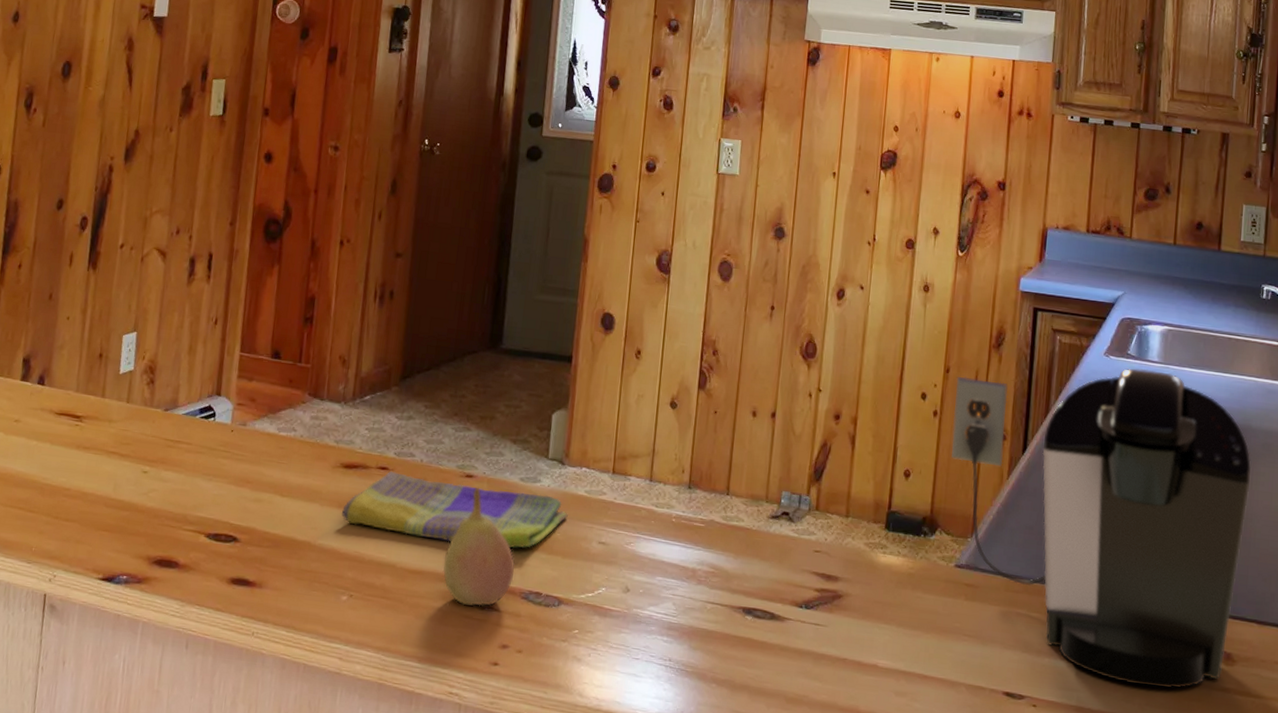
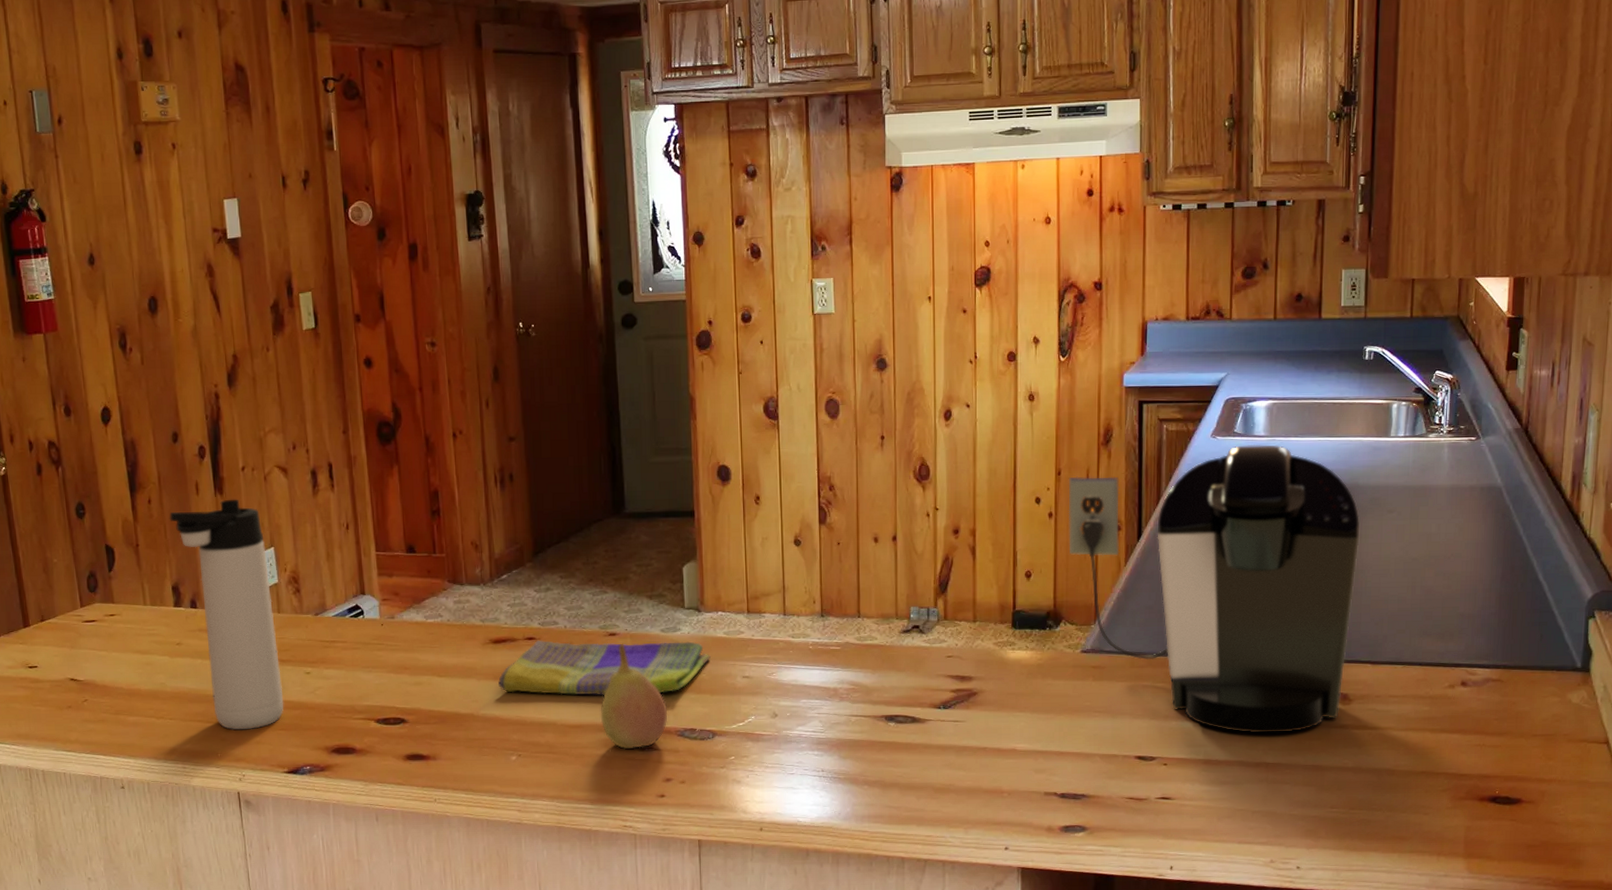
thermos bottle: none [35,275,129,526] -> present [169,499,284,730]

